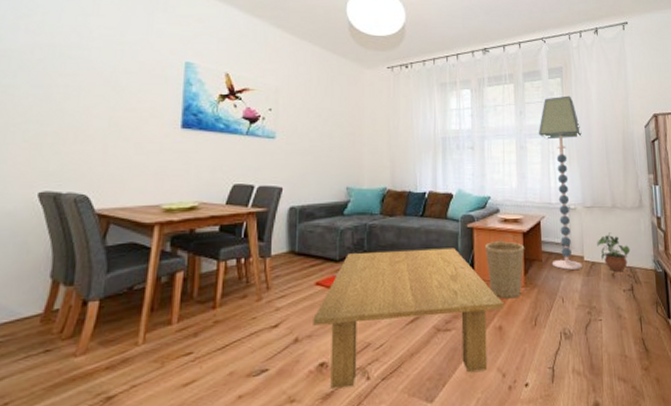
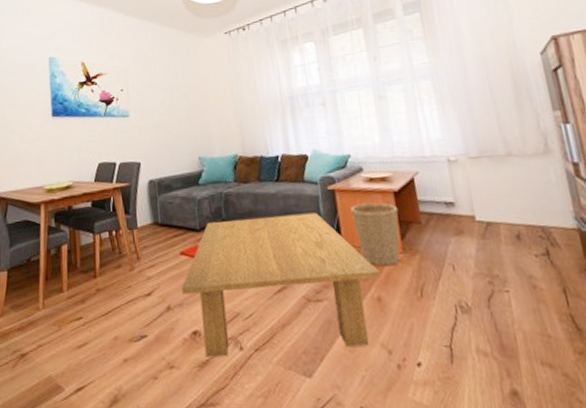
floor lamp: present [539,95,582,270] -> none [399,31,475,233]
potted plant: present [597,232,630,272] -> none [490,186,539,234]

